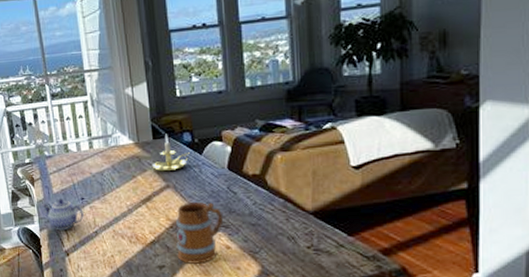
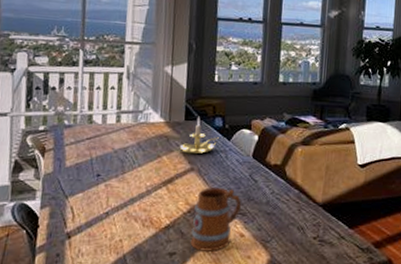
teapot: present [42,199,84,231] -> none [49,173,97,210]

